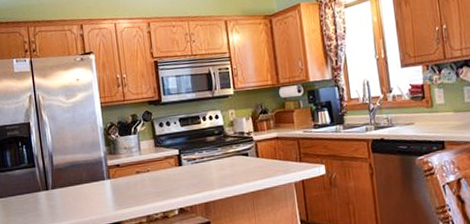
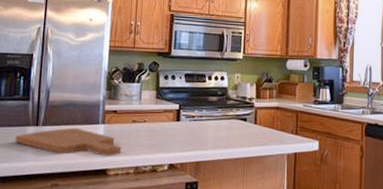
cutting board: none [29,186,131,214] -> present [15,127,122,156]

